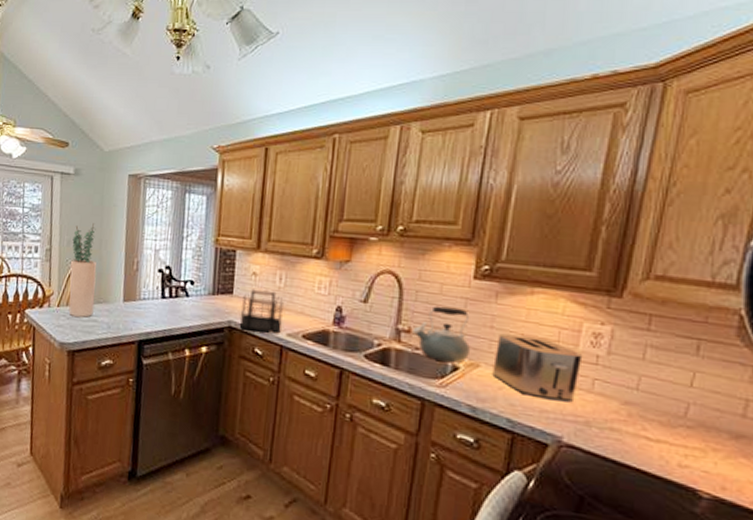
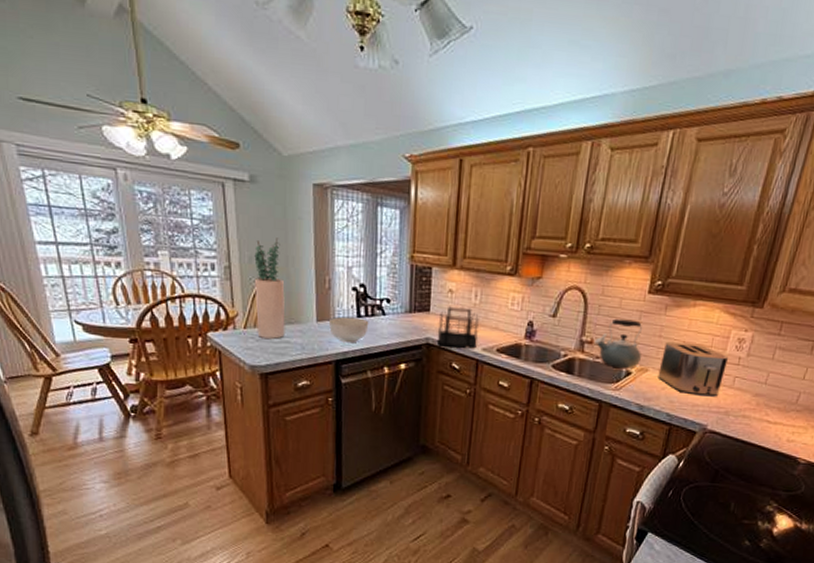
bowl: none [134,297,173,324] -> present [328,316,369,343]

